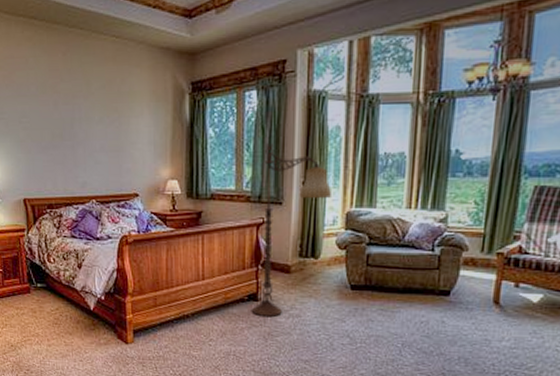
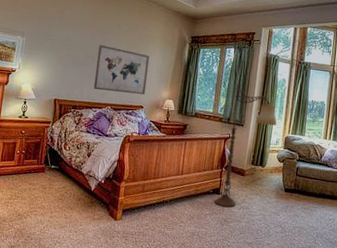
wall art: none [66,116,138,179] -> present [93,45,150,95]

